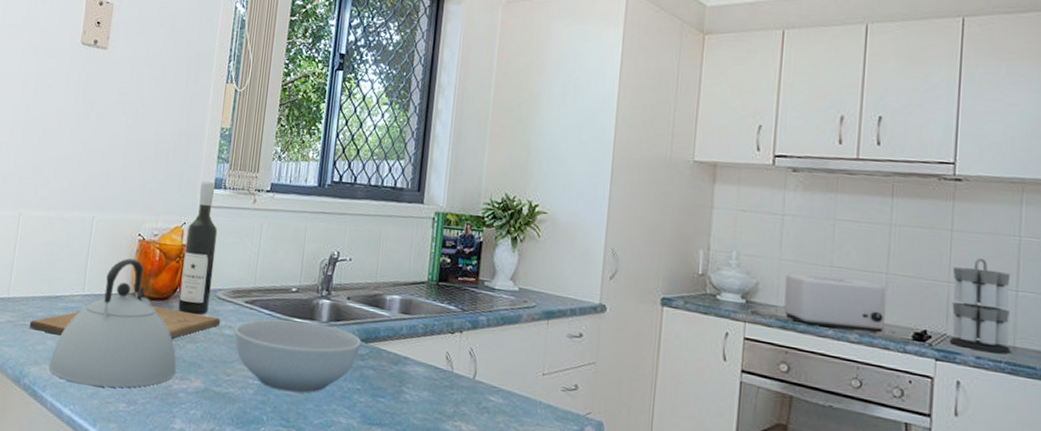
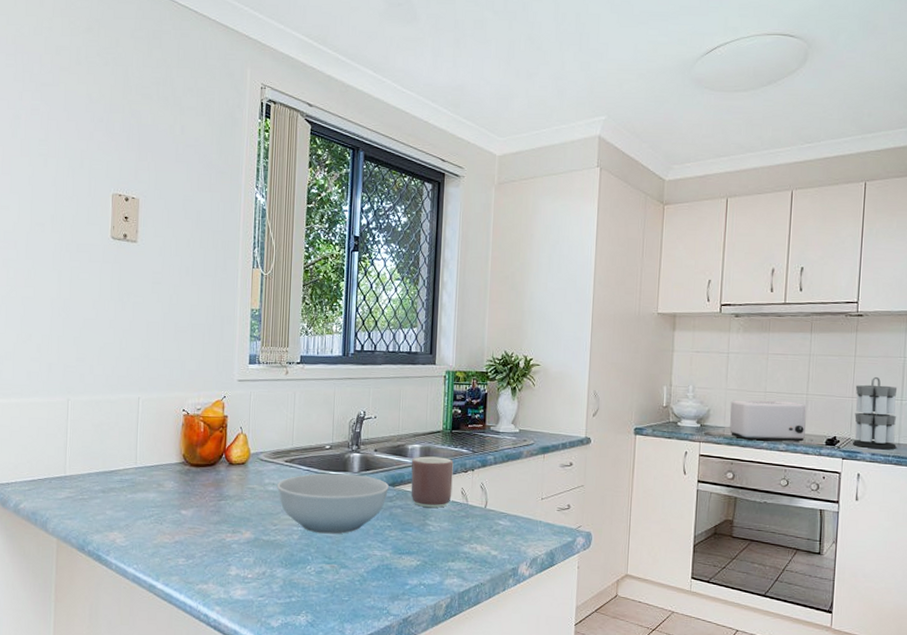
cutting board: present [29,306,220,339] -> none [87,472,264,505]
kettle: present [48,258,177,388] -> none [110,432,228,547]
bottle: present [178,181,218,315] -> none [225,358,256,476]
mug: none [386,309,439,374] -> present [411,456,454,508]

